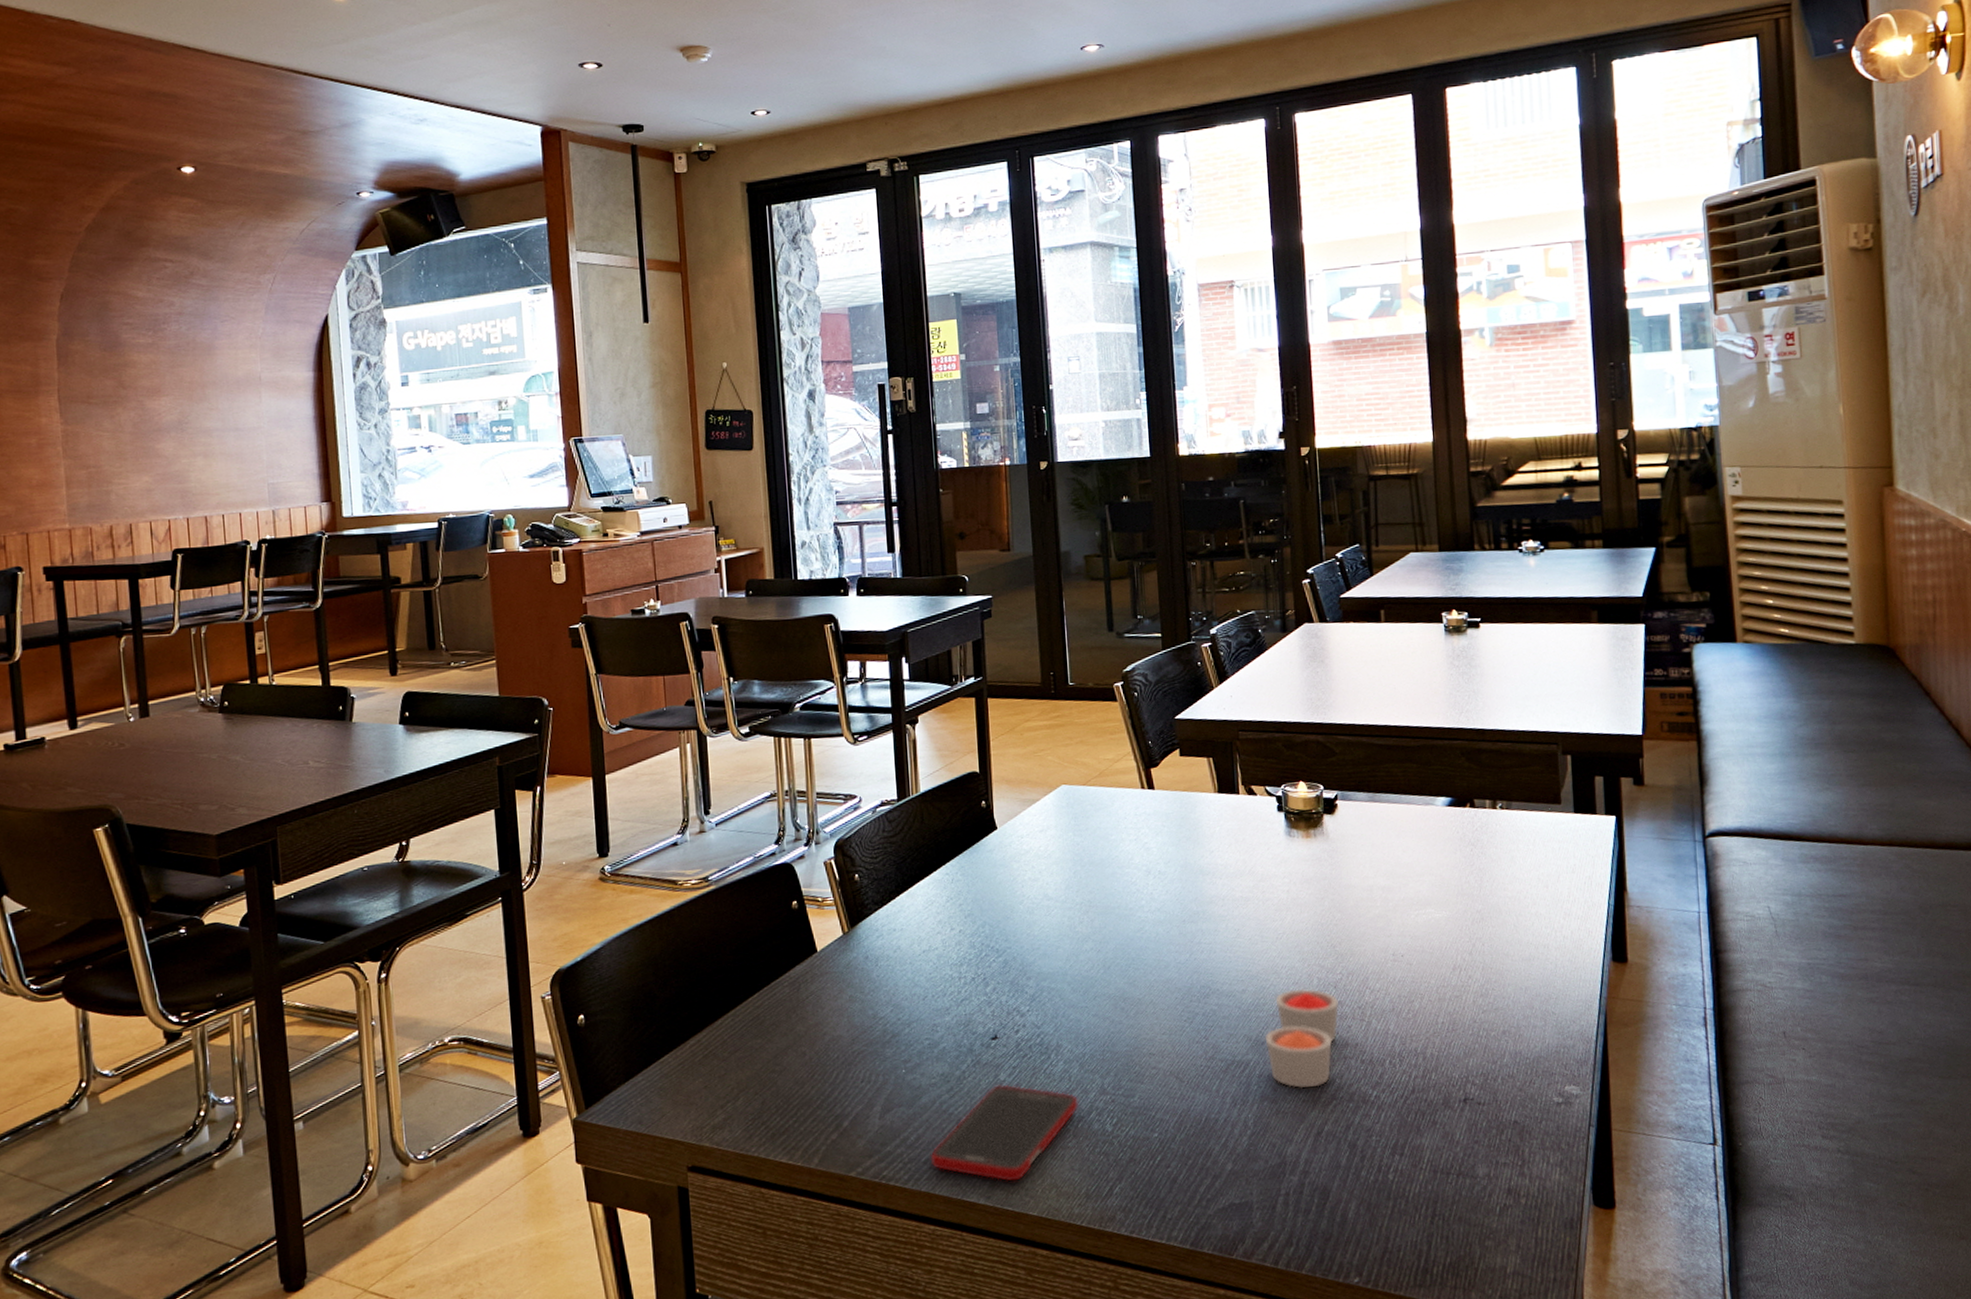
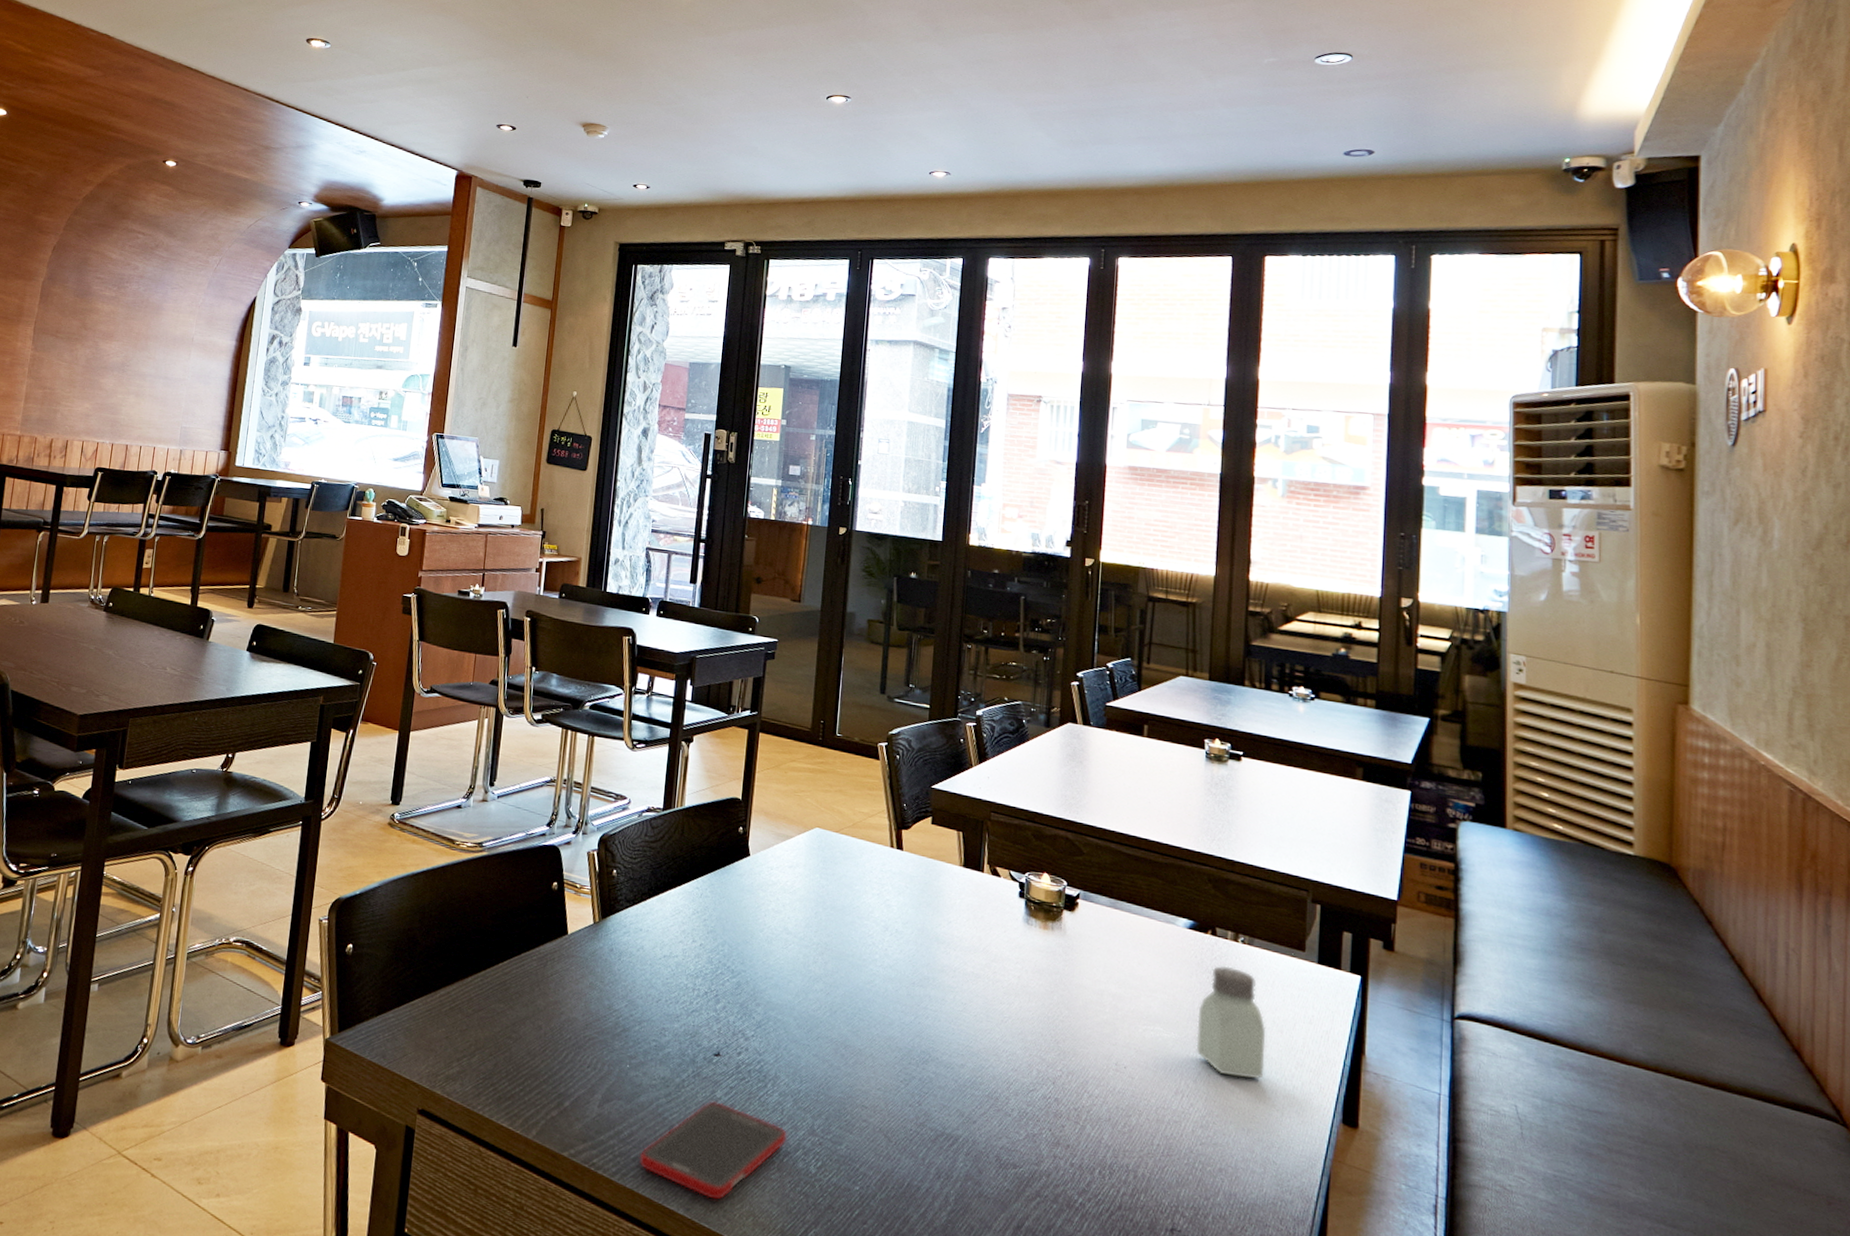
candle: present [1265,988,1340,1089] -> none [977,1075,1056,1180]
saltshaker: none [1465,834,1535,942] -> present [1196,965,1266,1080]

